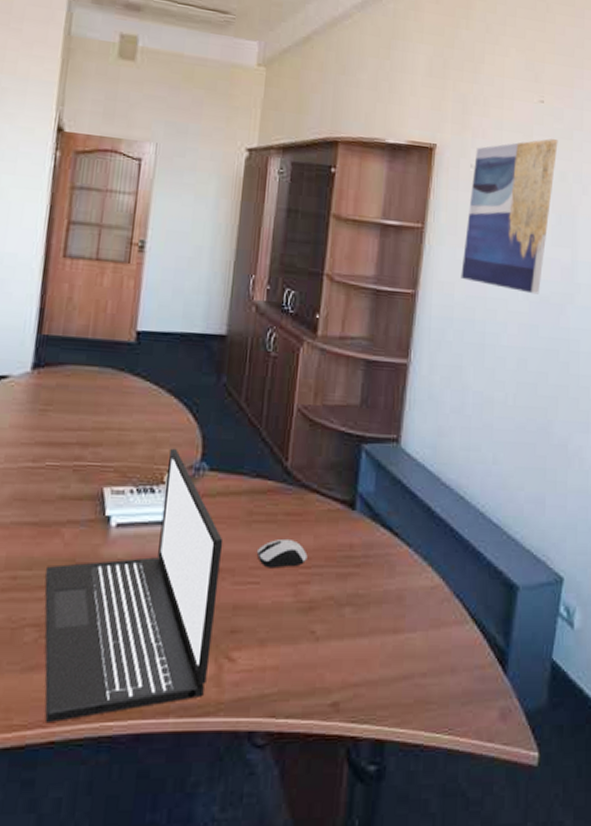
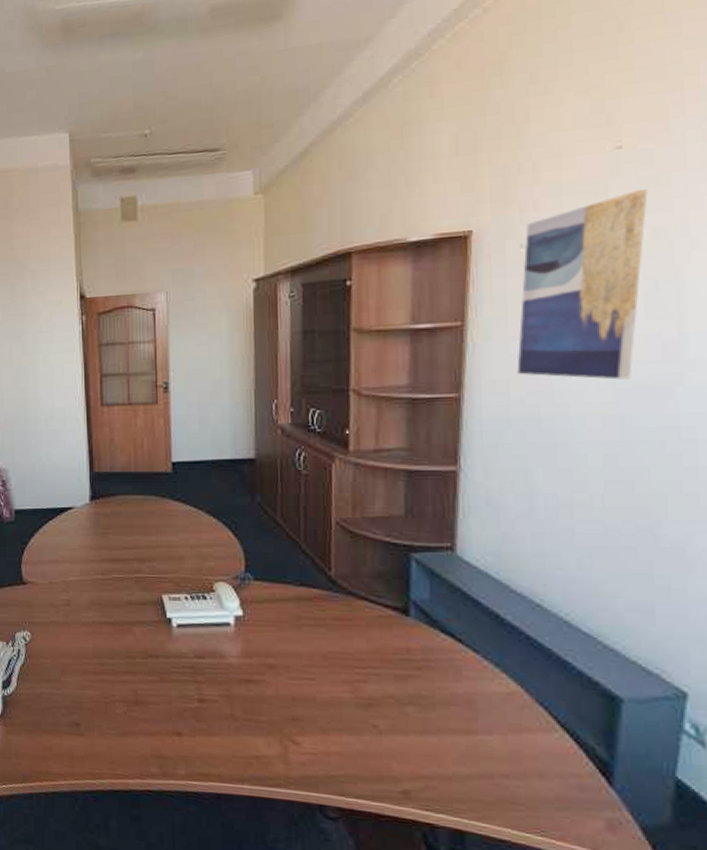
laptop: present [44,448,224,724] -> none [125,561,276,777]
computer mouse: present [256,540,308,569] -> none [308,642,362,668]

